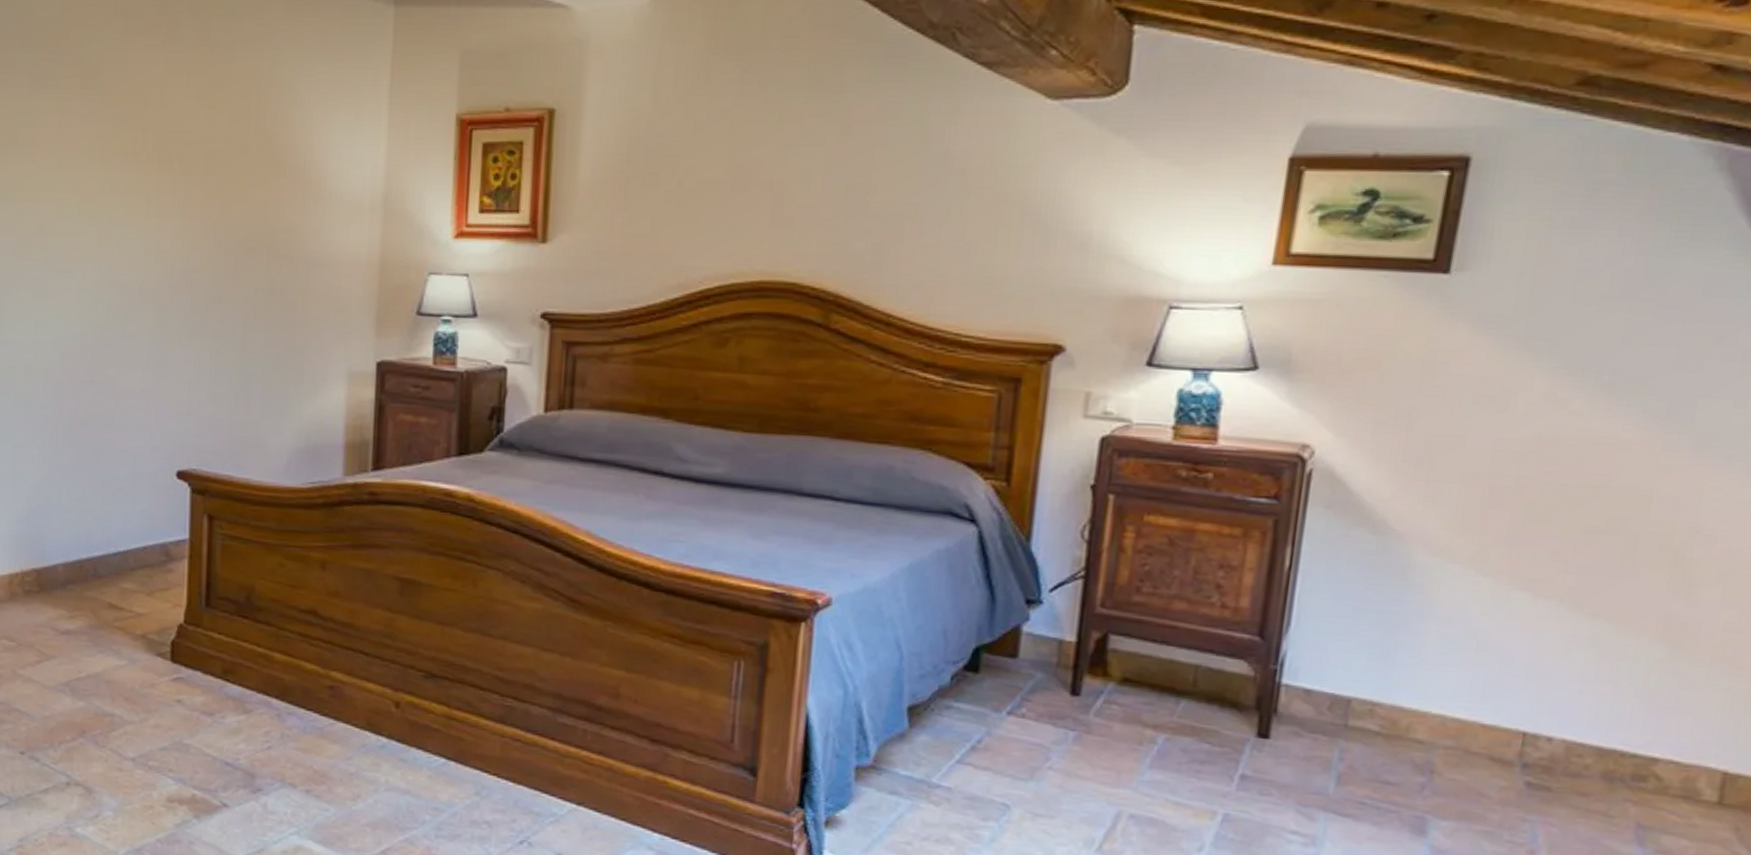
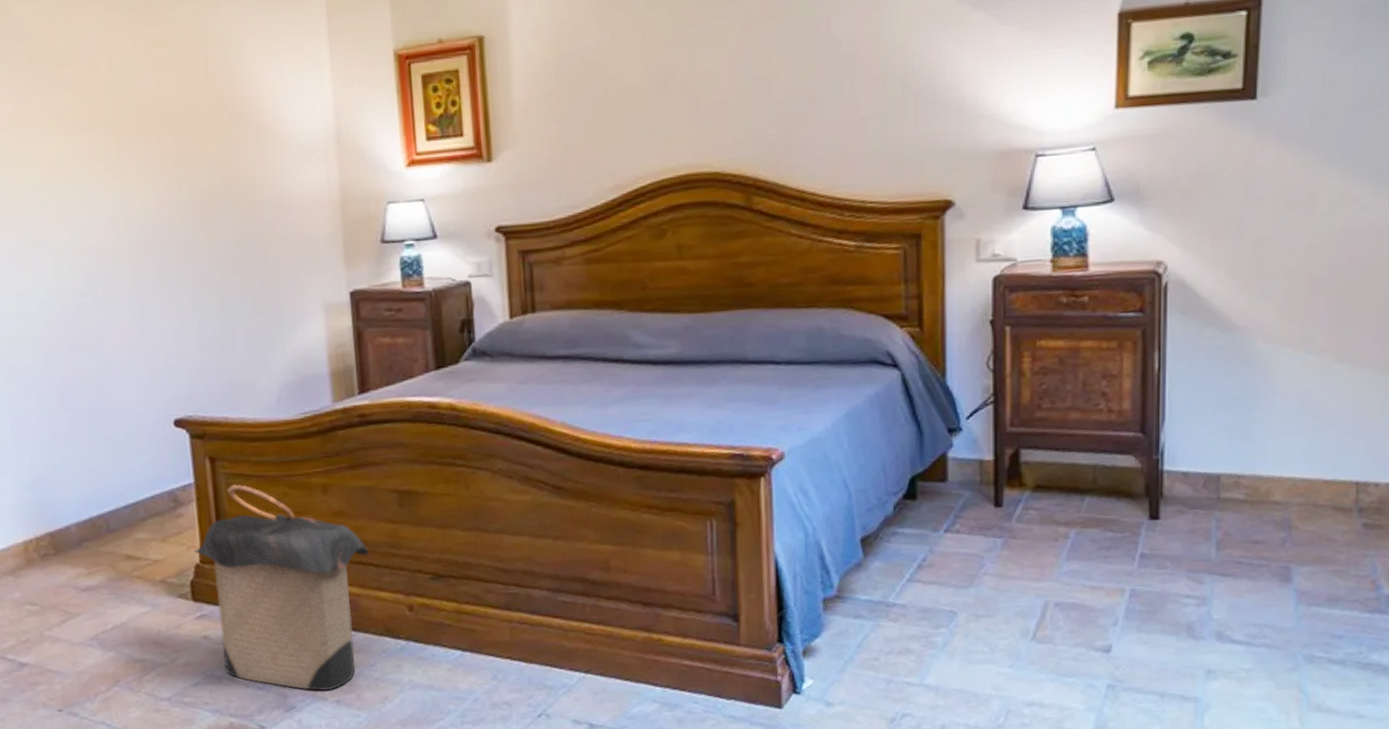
laundry hamper: none [180,546,363,779] -> present [194,484,371,691]

